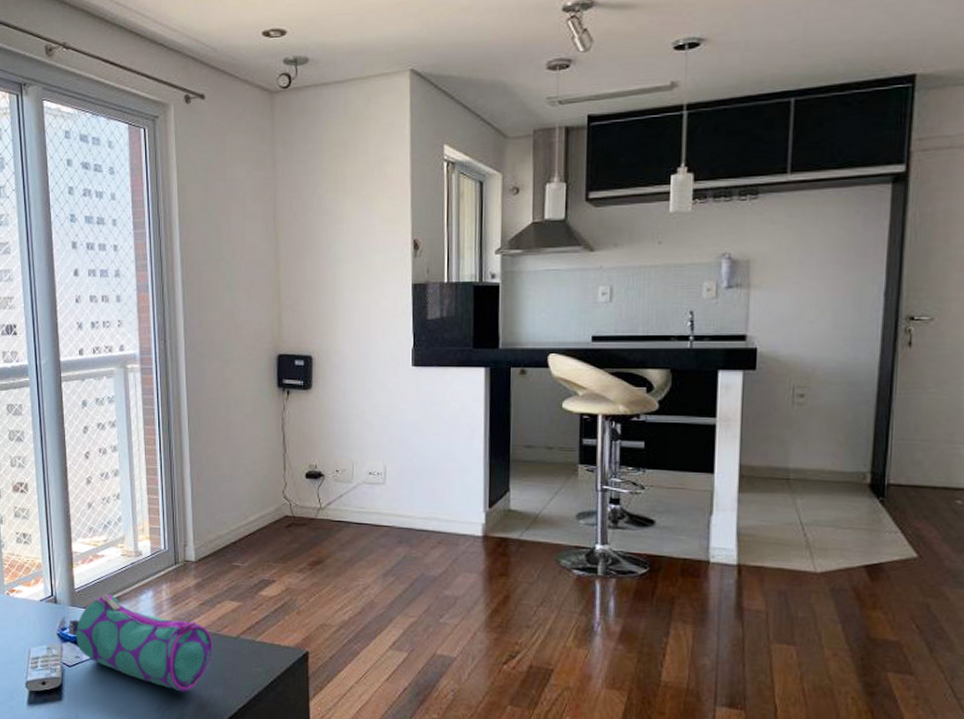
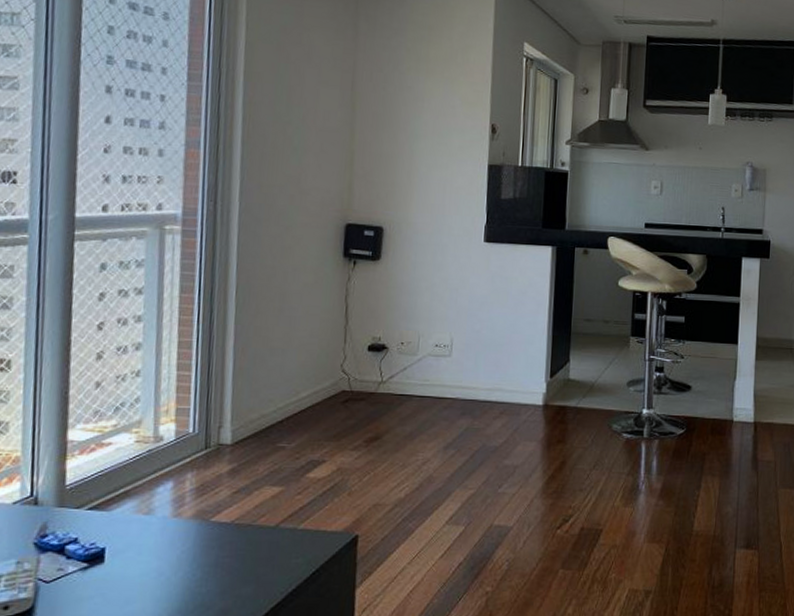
pencil case: present [68,594,213,692] -> none [50,489,246,597]

